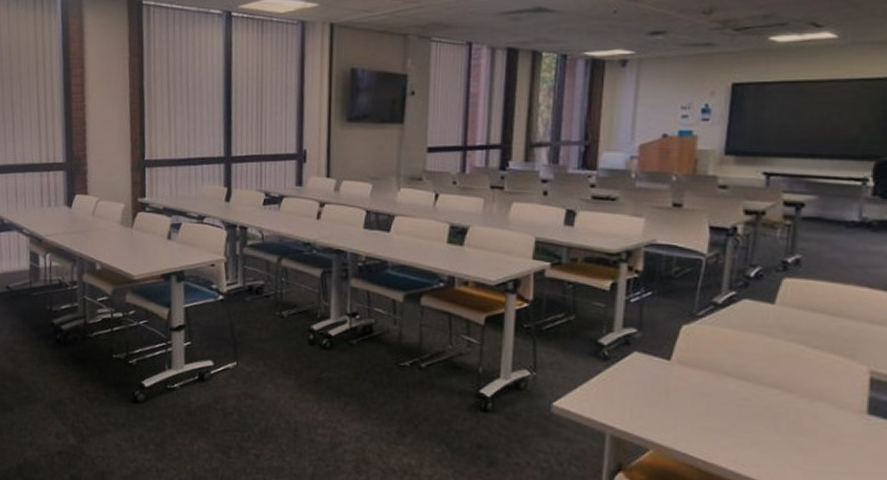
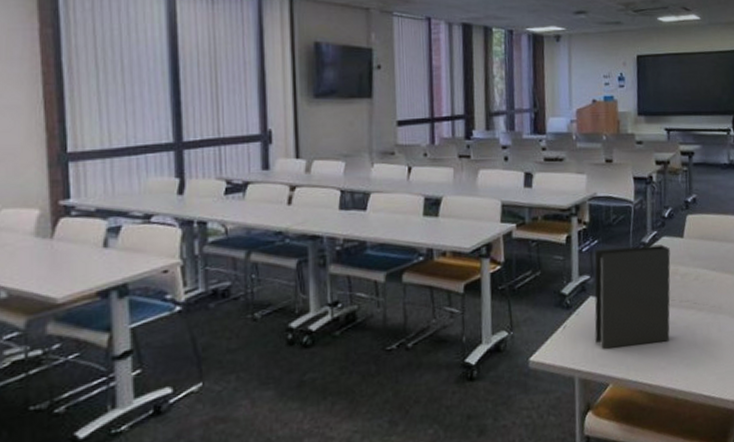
binder: none [636,302,752,419] -> present [594,244,671,349]

